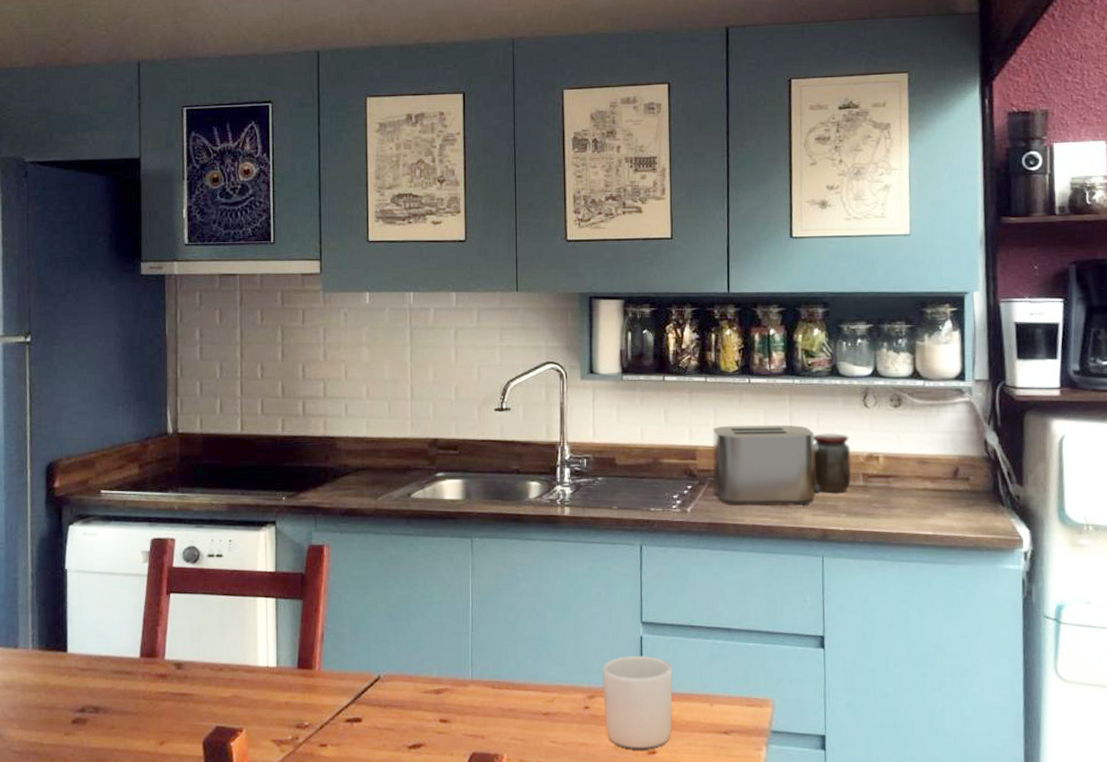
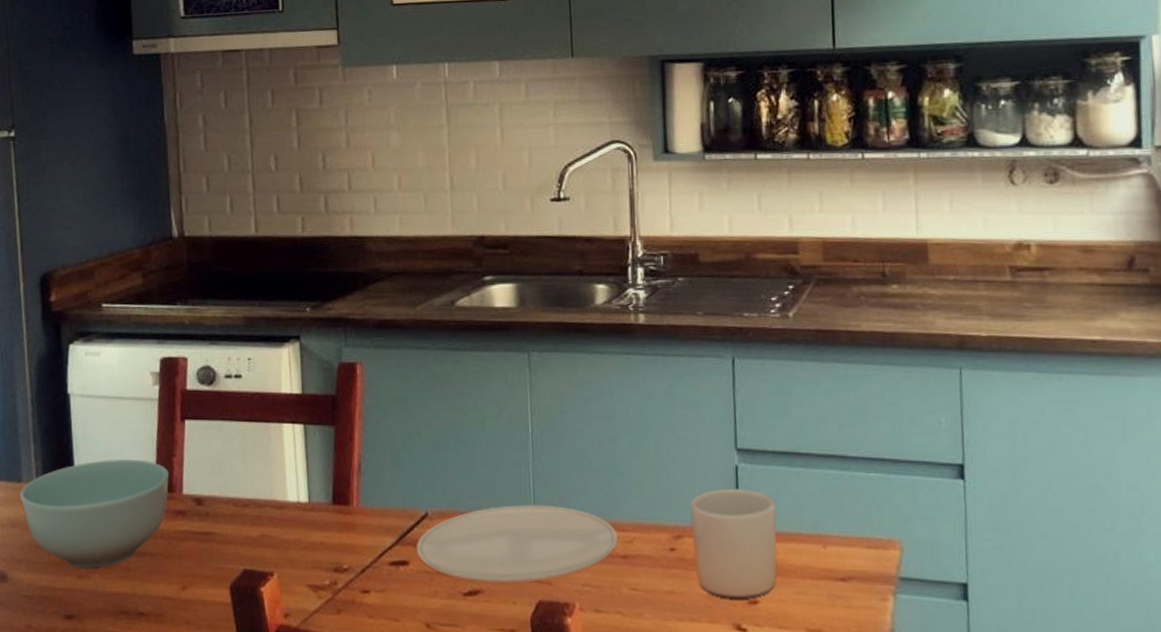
bowl: none [15,628,154,726] -> present [19,459,170,568]
plate: none [369,669,541,737] -> present [417,505,618,583]
toaster: present [712,424,820,505] -> none [817,208,956,308]
jar: present [813,433,852,494] -> none [946,217,996,292]

